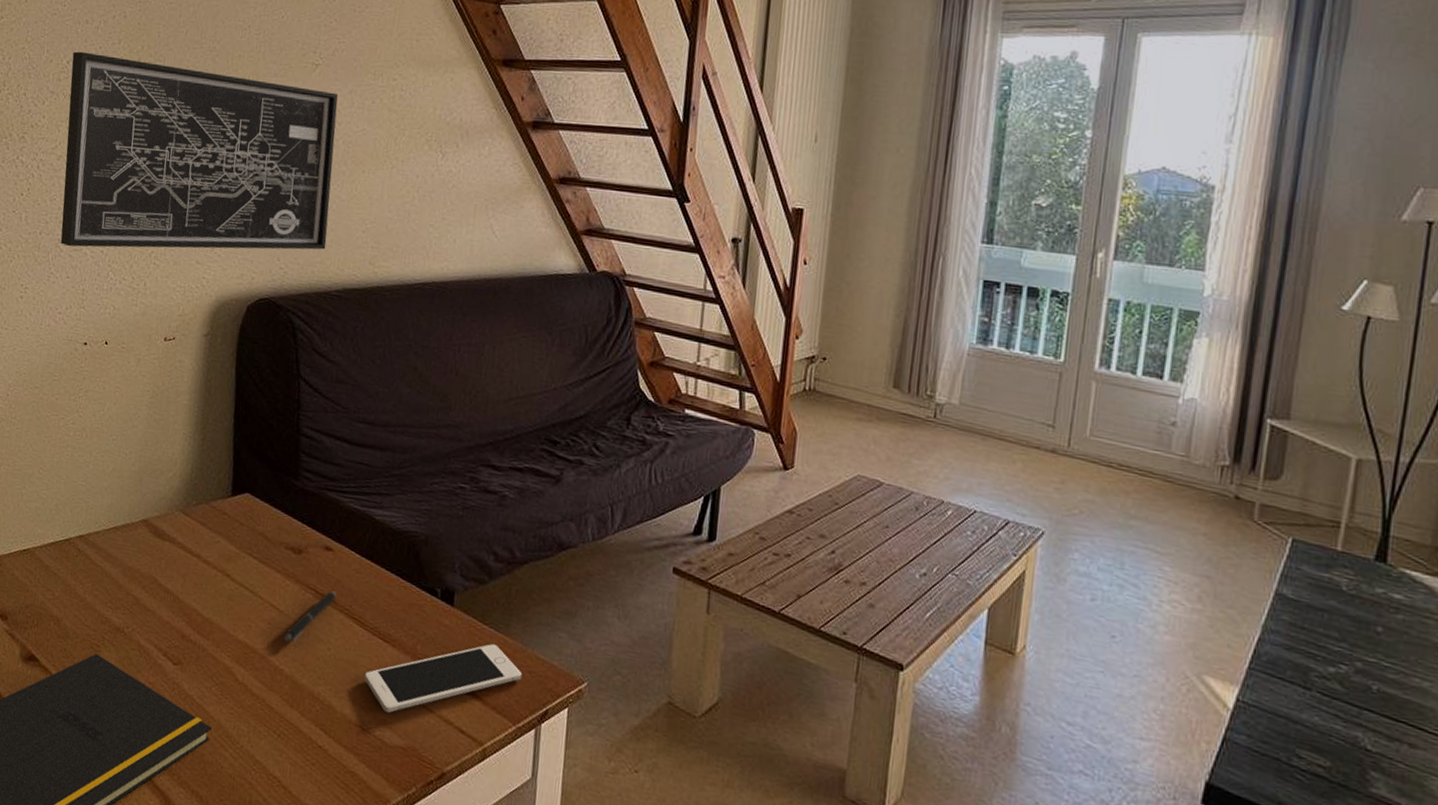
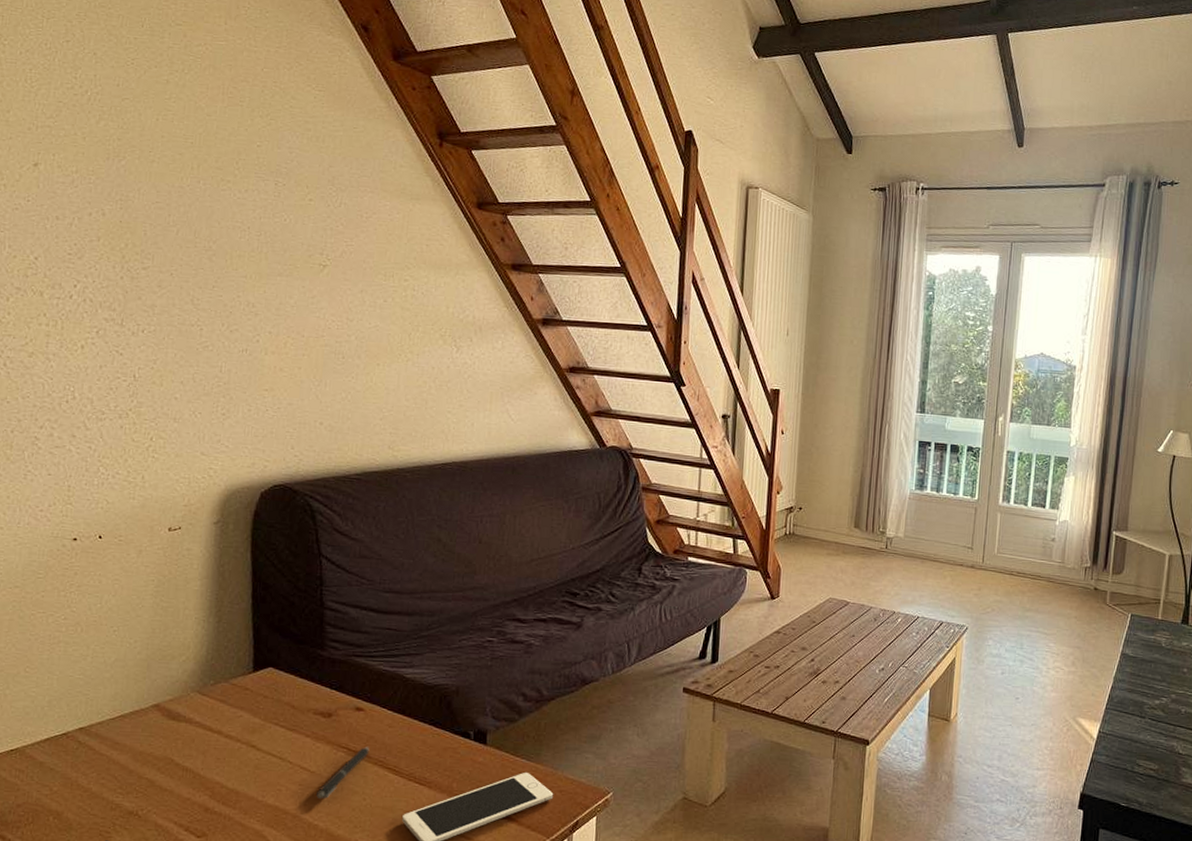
wall art: present [60,51,339,250] -> none [38,247,349,444]

